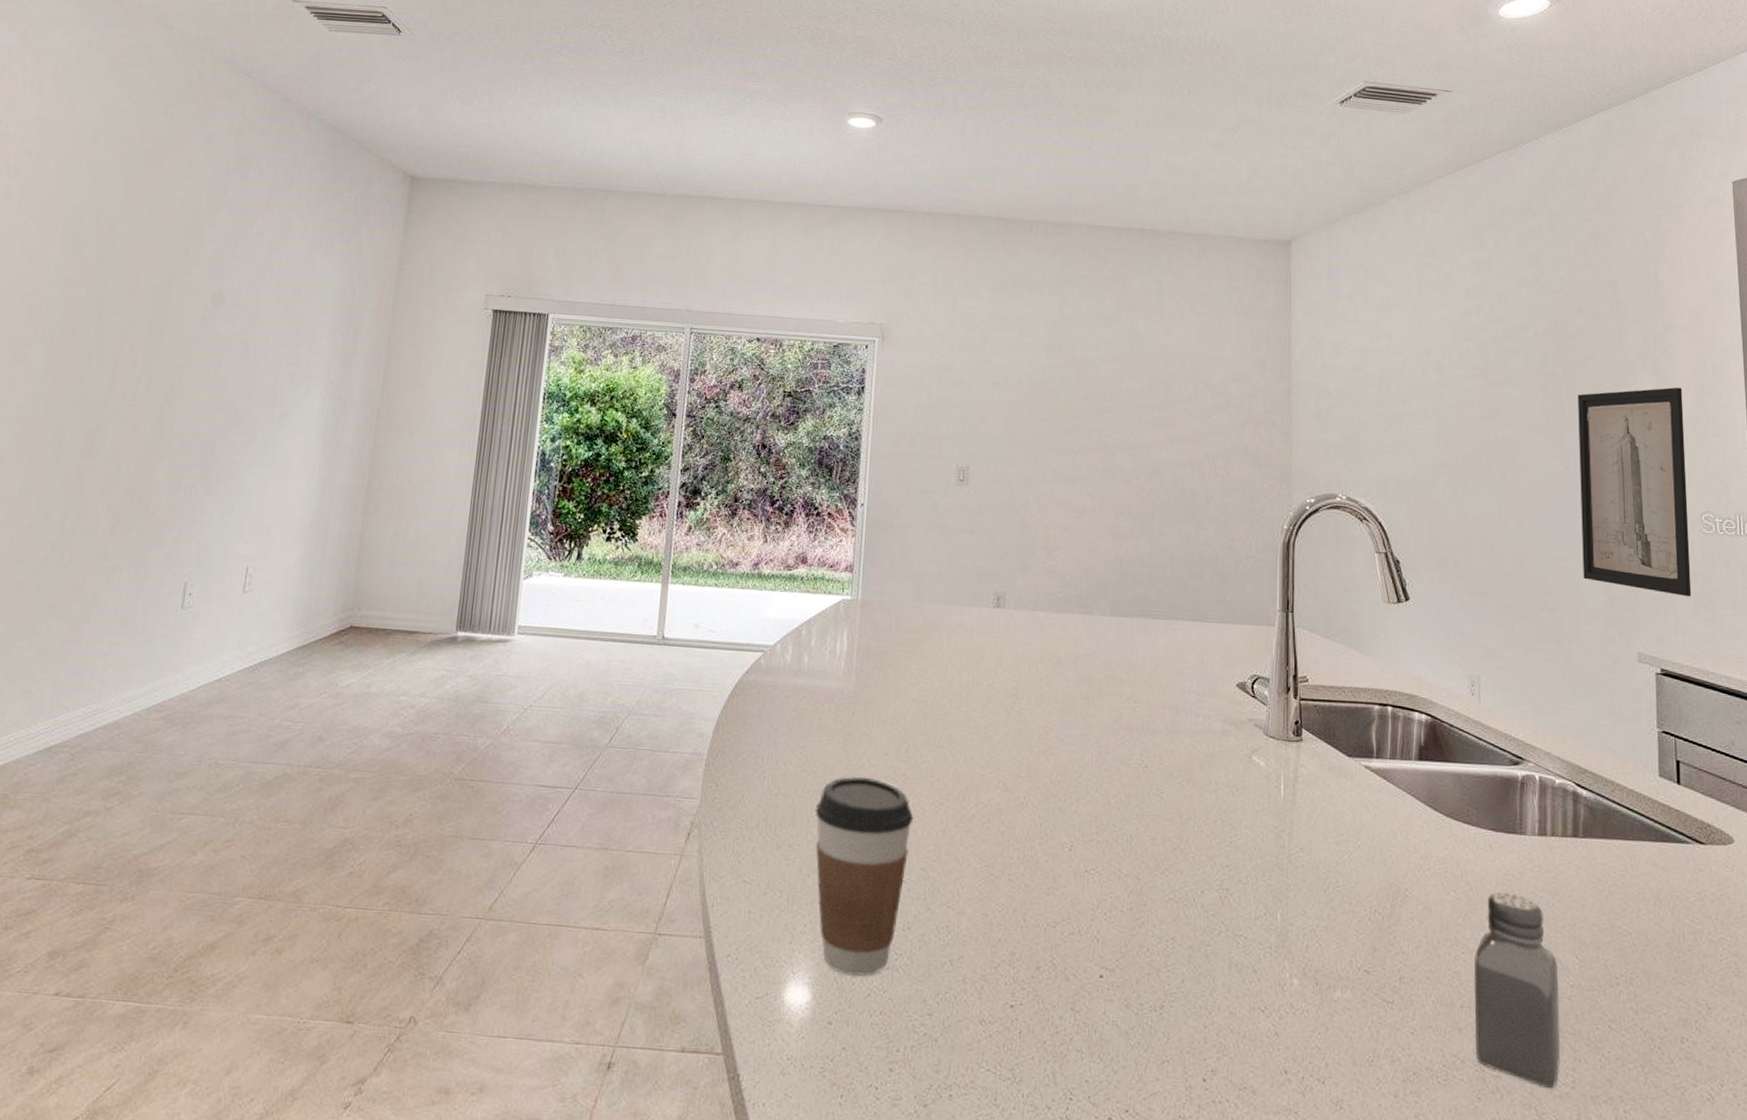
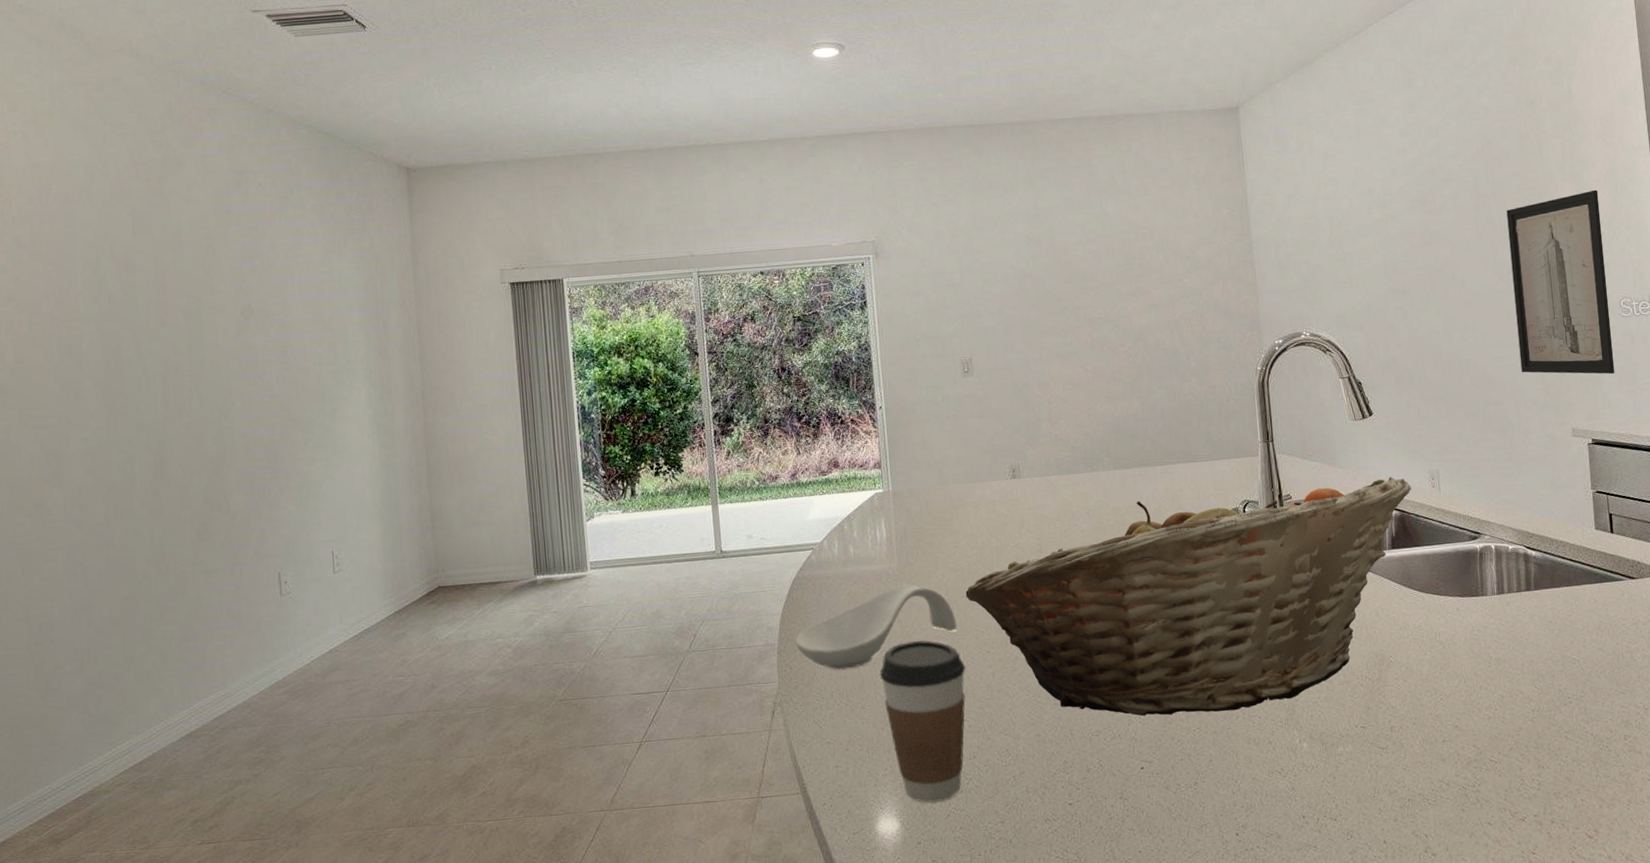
spoon rest: none [726,709,911,798] -> present [794,584,957,670]
fruit basket: none [925,655,1447,925] -> present [965,476,1411,716]
saltshaker: present [1474,892,1560,1089] -> none [1451,645,1527,794]

